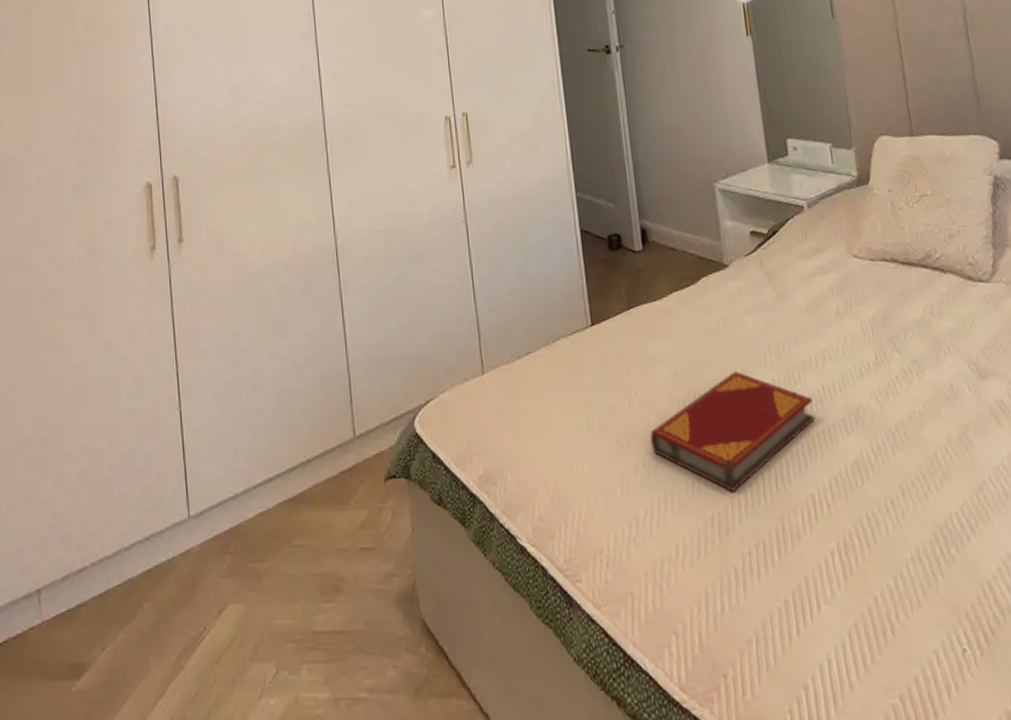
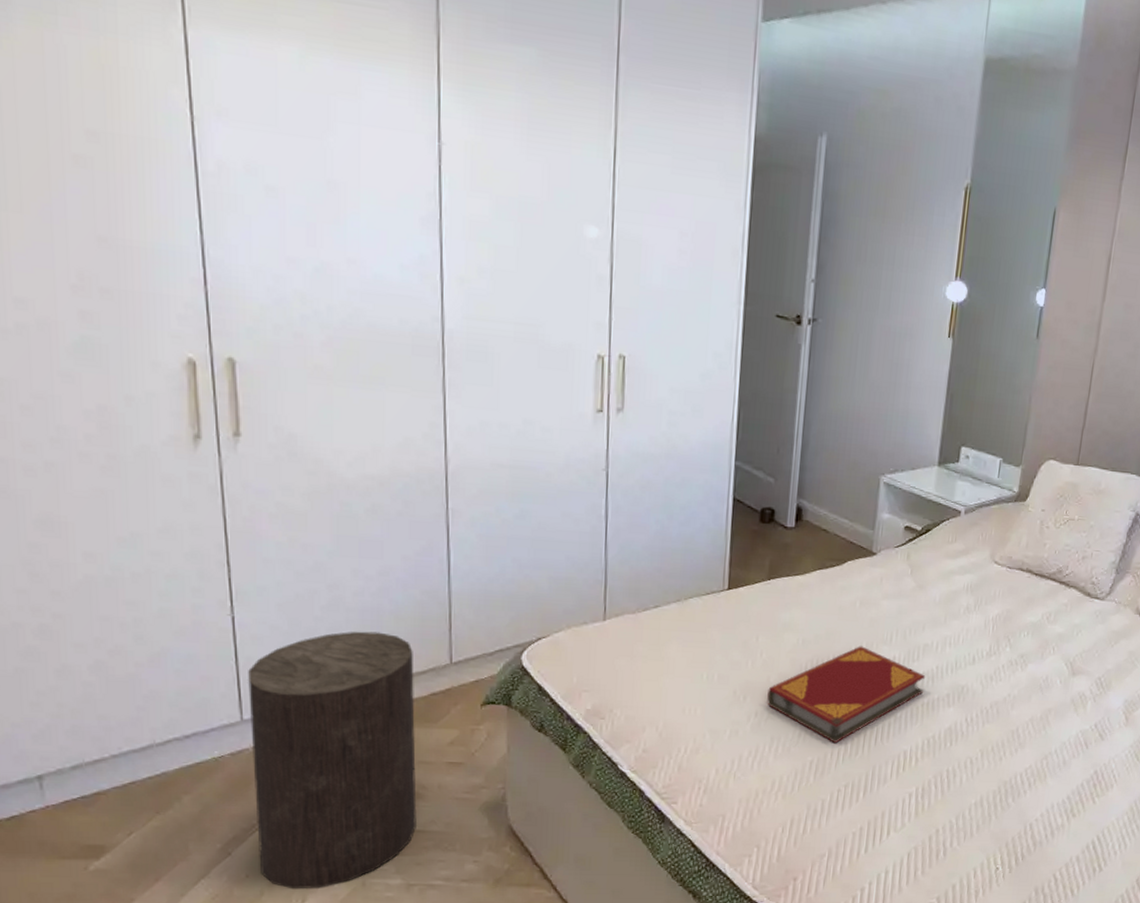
stool: none [193,412,338,708] -> present [248,631,417,889]

